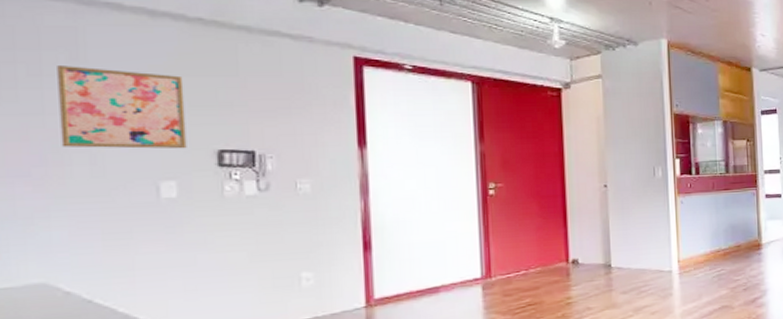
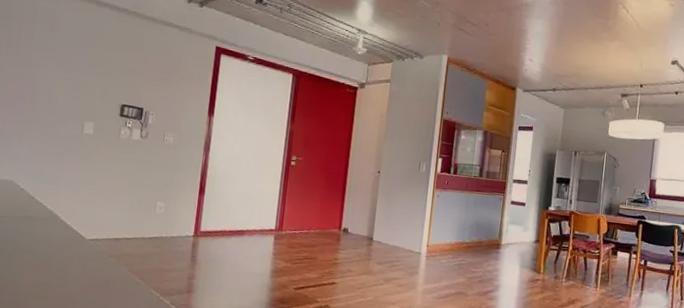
wall art: present [57,66,187,149] -> none [35,34,110,101]

